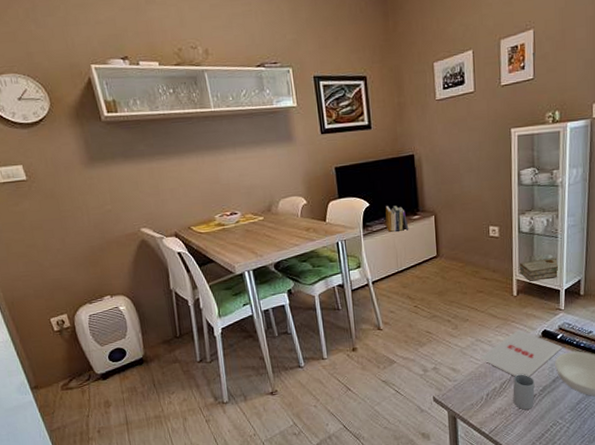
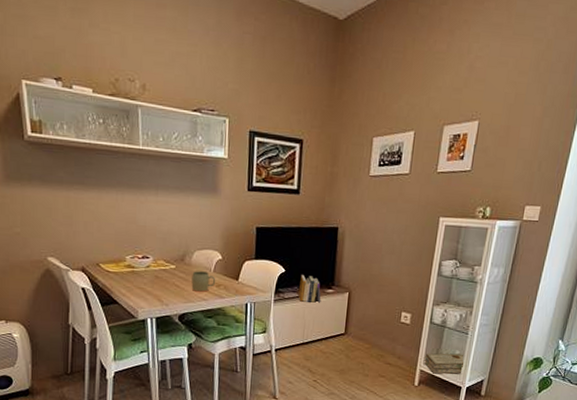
mug: none [280,218,305,239] -> present [191,271,216,292]

